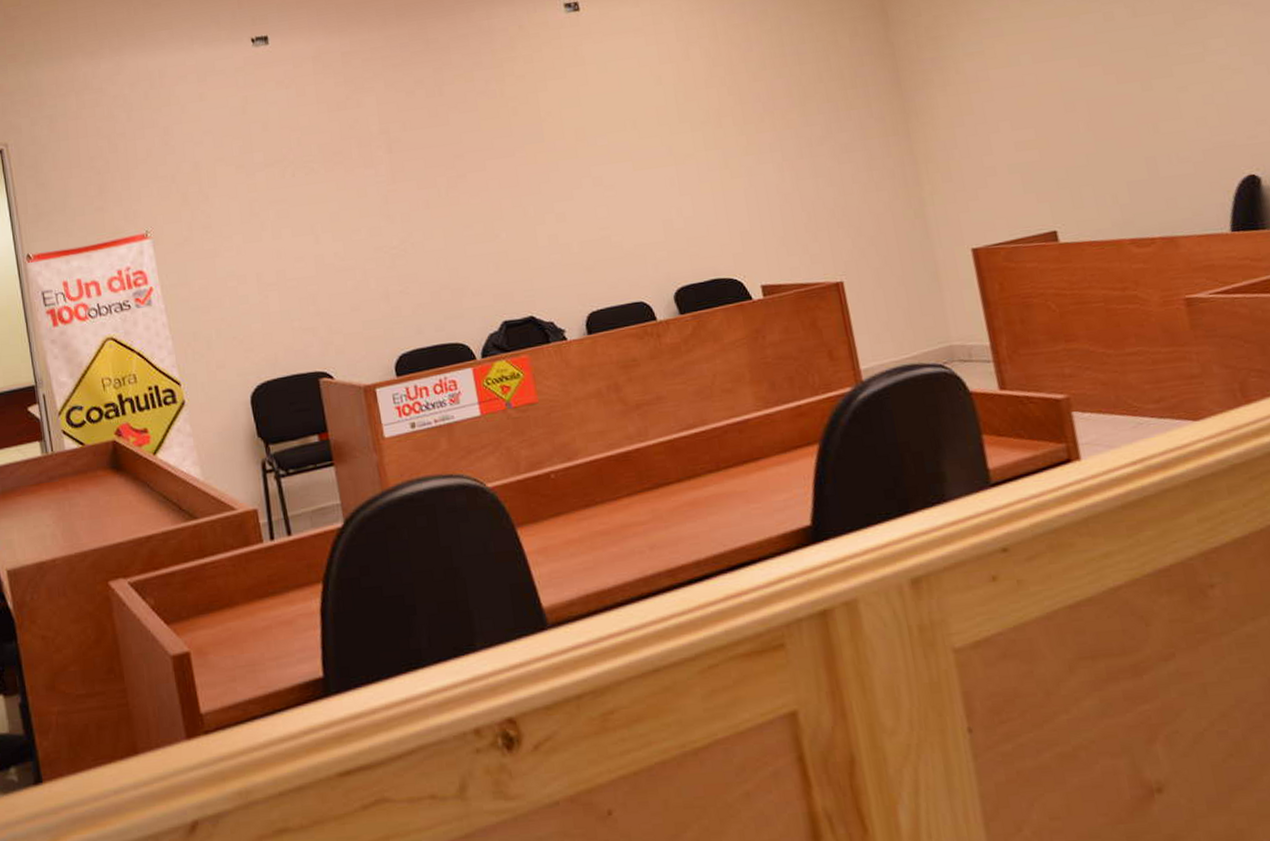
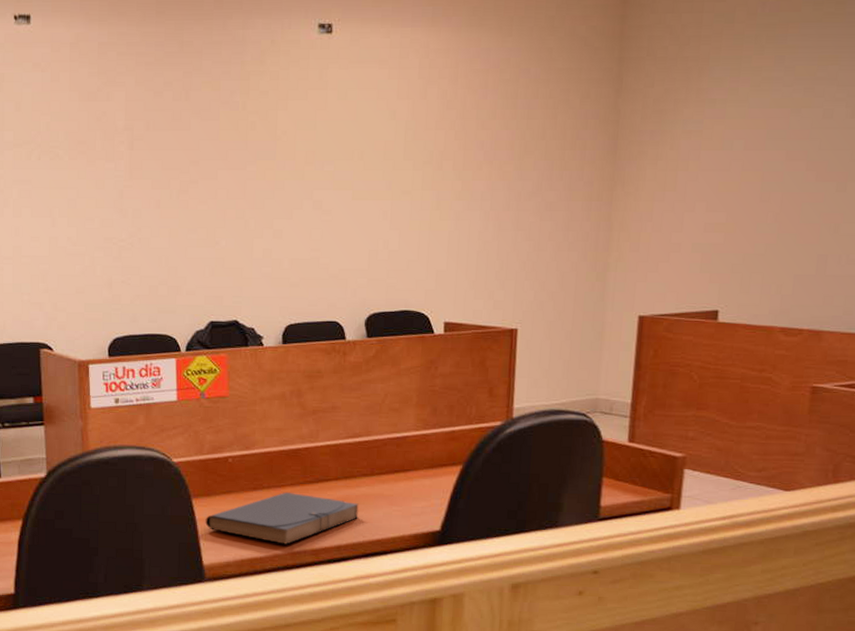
file folder: none [536,504,714,569] -> present [205,492,359,545]

